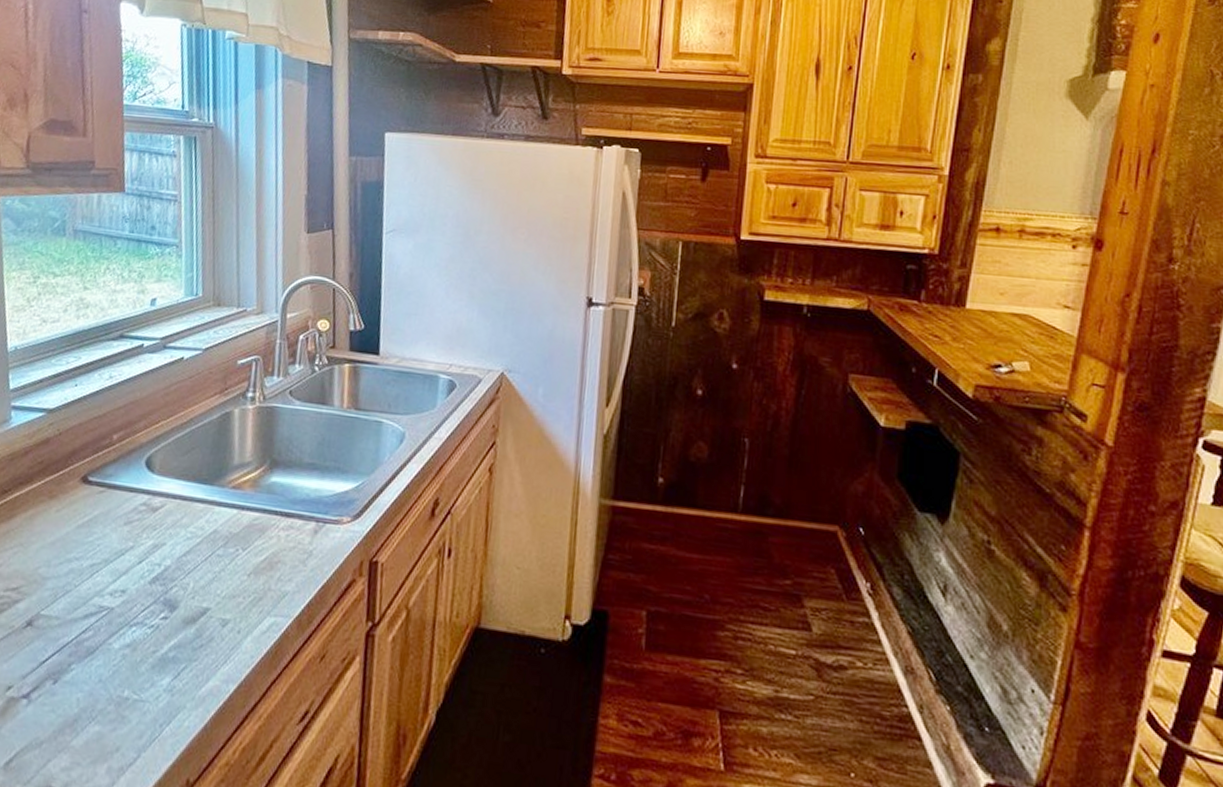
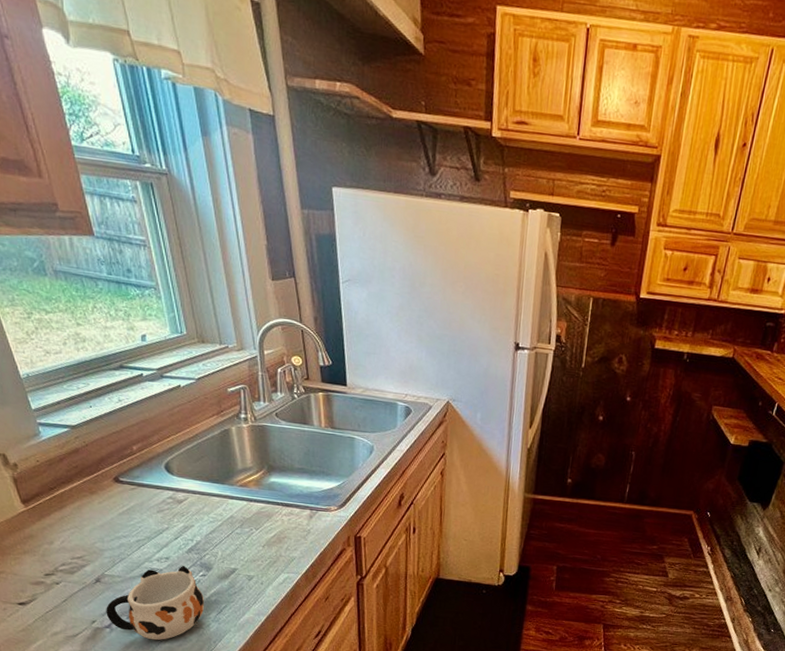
mug: none [28,603,160,721] -> present [106,566,205,641]

